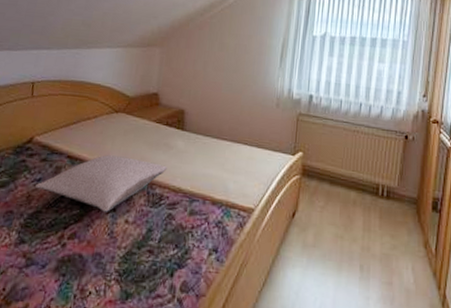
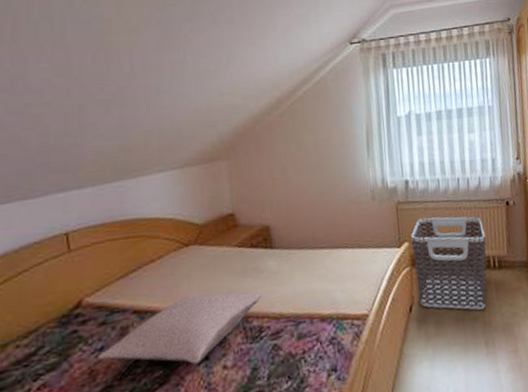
clothes hamper: none [303,132,379,233] -> present [410,216,487,310]

